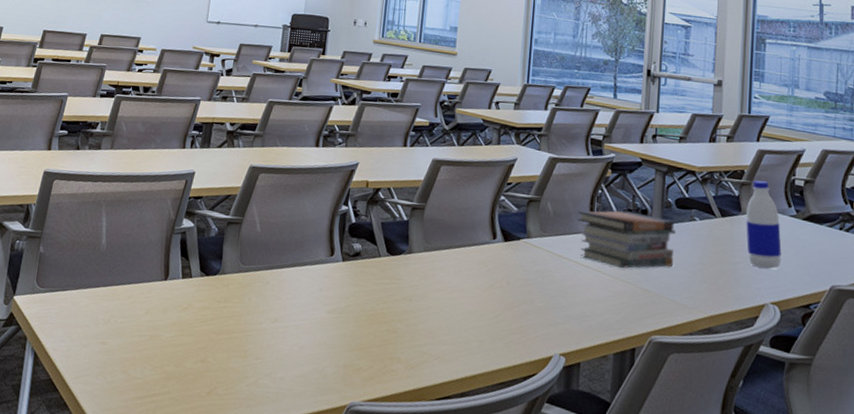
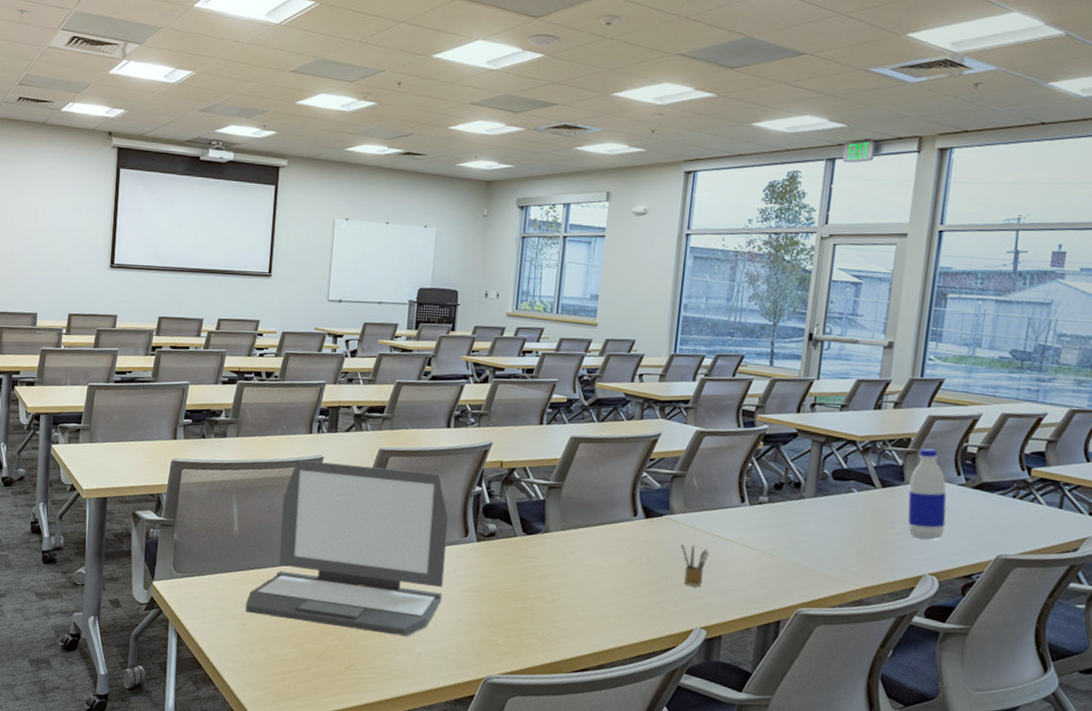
laptop: none [107,174,315,360] -> present [245,460,449,637]
pencil box: none [539,267,565,312] -> present [681,543,709,587]
book stack: present [577,210,676,269] -> none [723,484,830,542]

